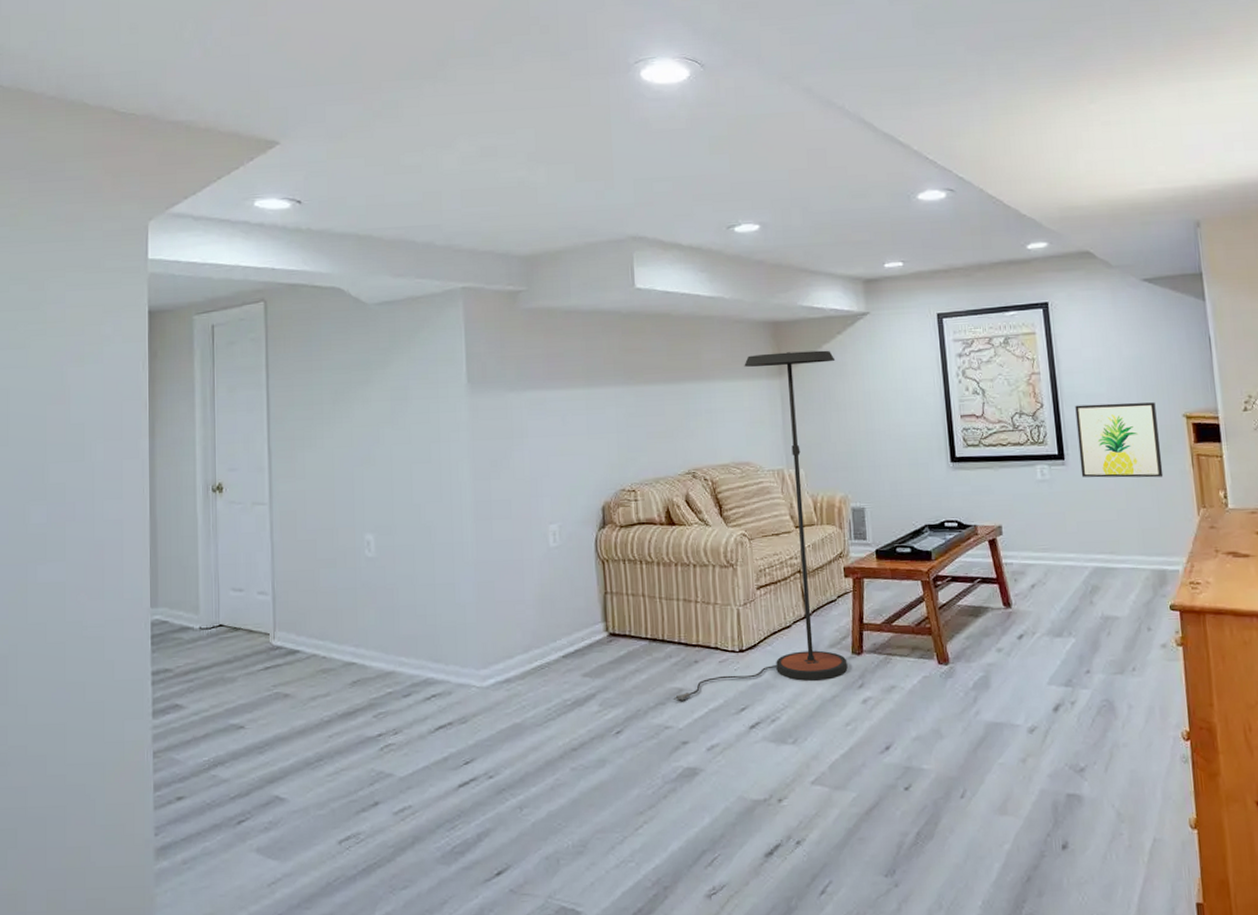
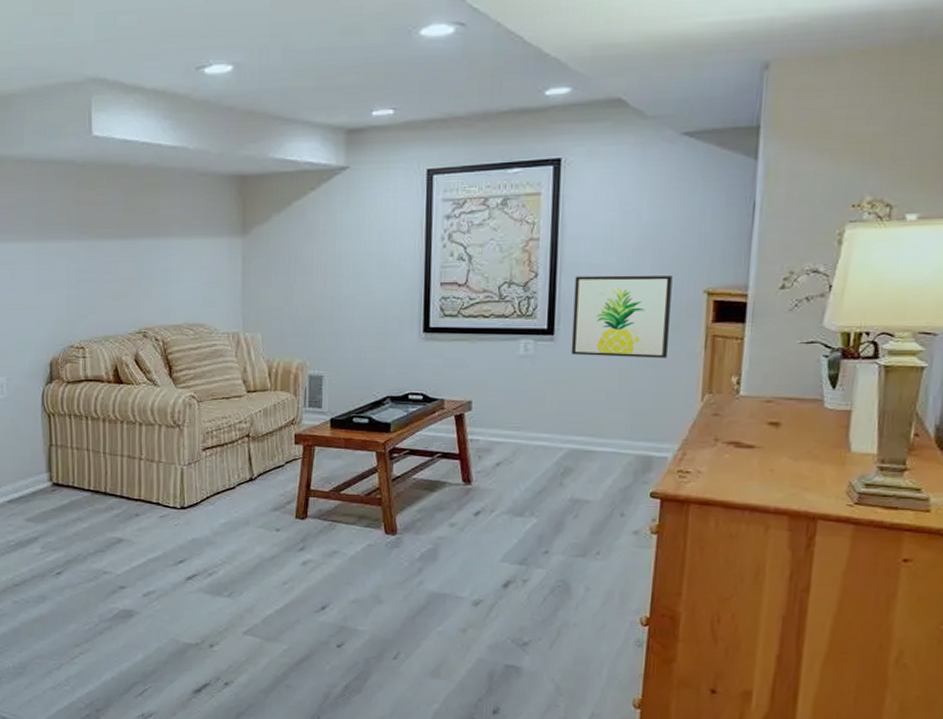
floor lamp: present [673,350,848,701] -> none [112,207,306,550]

